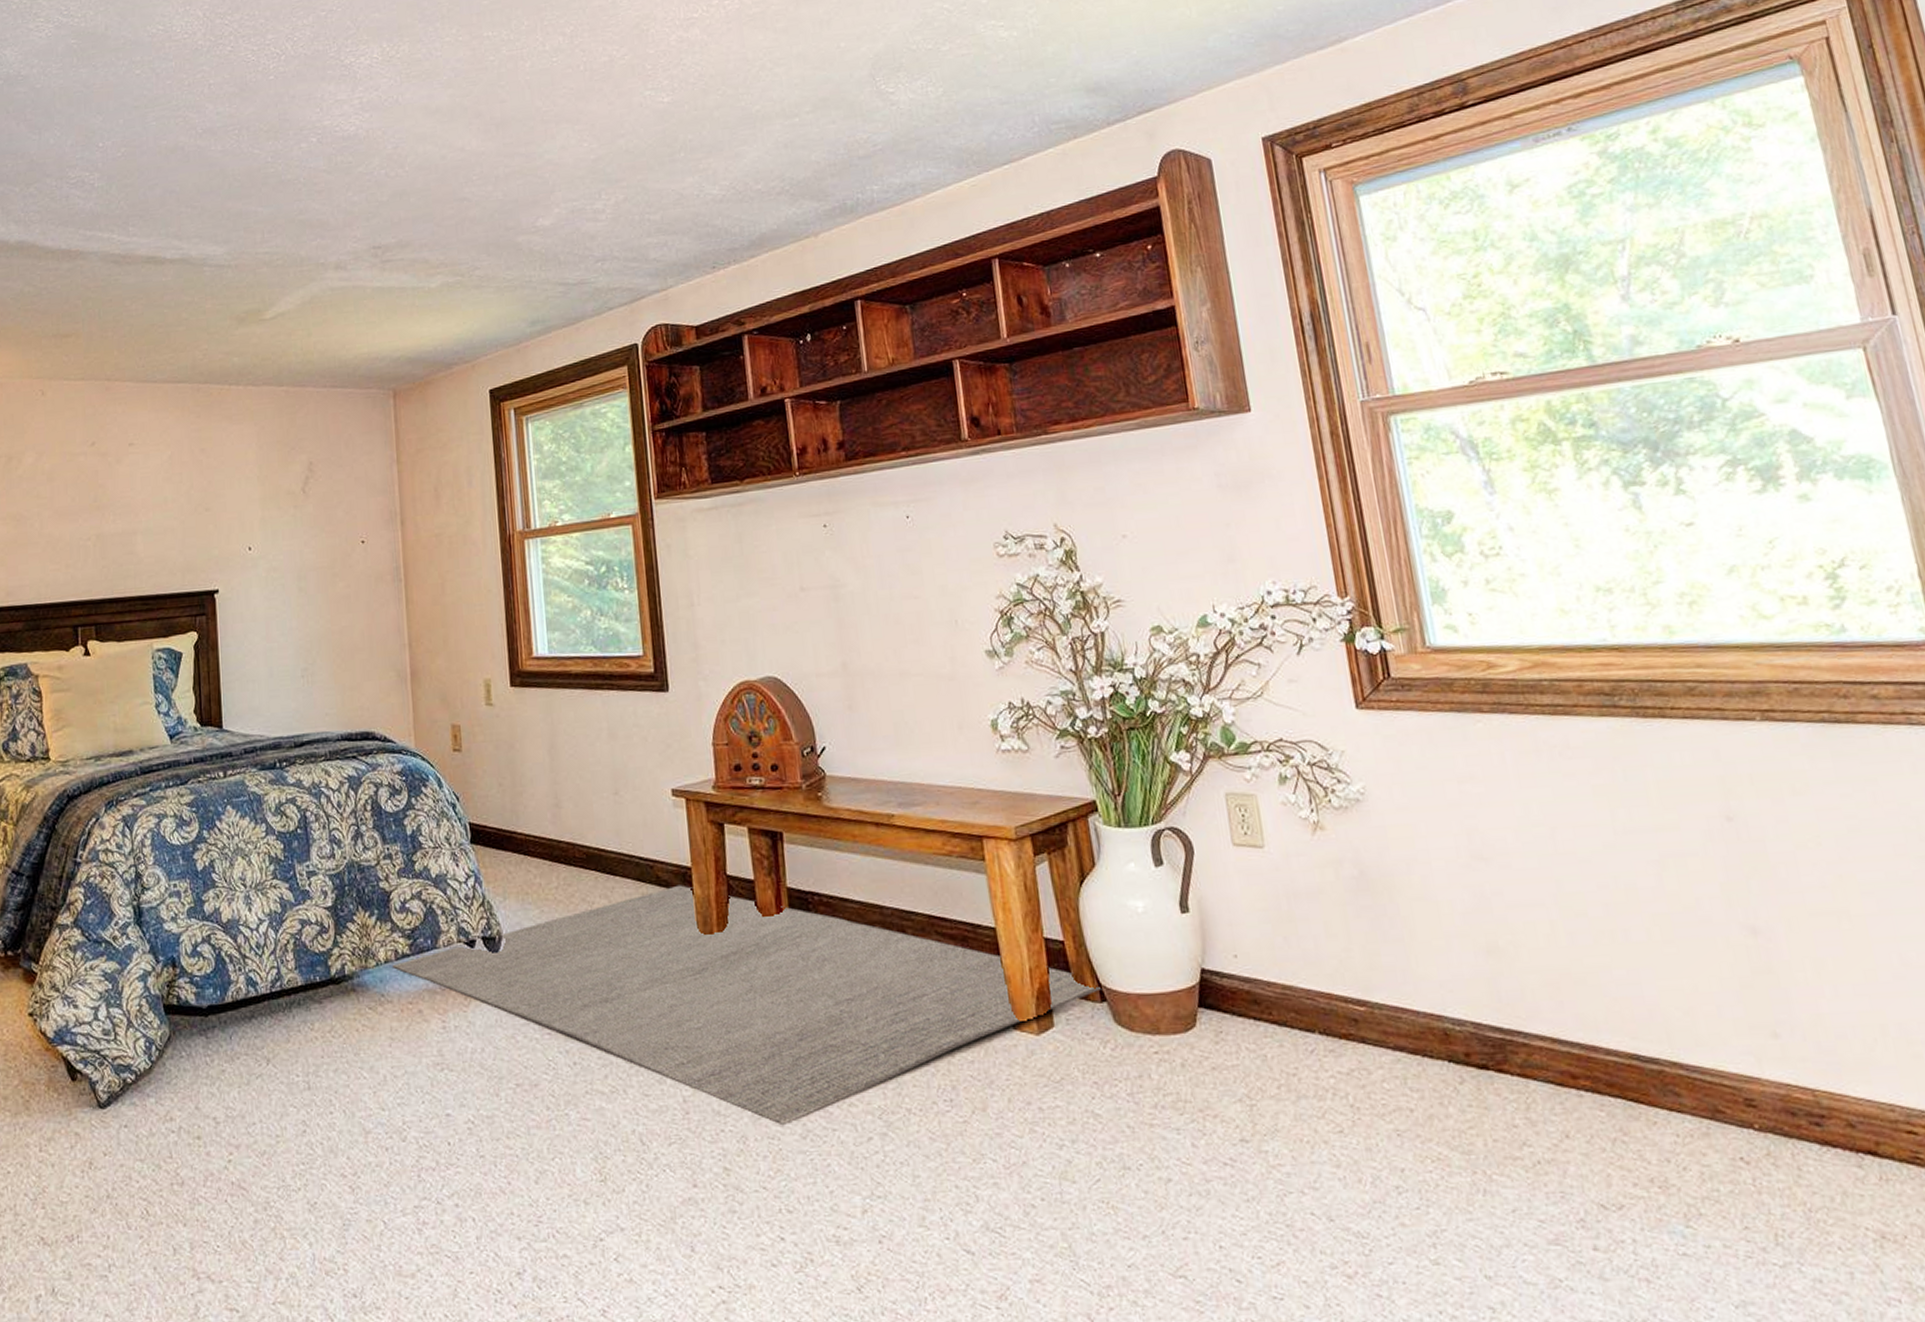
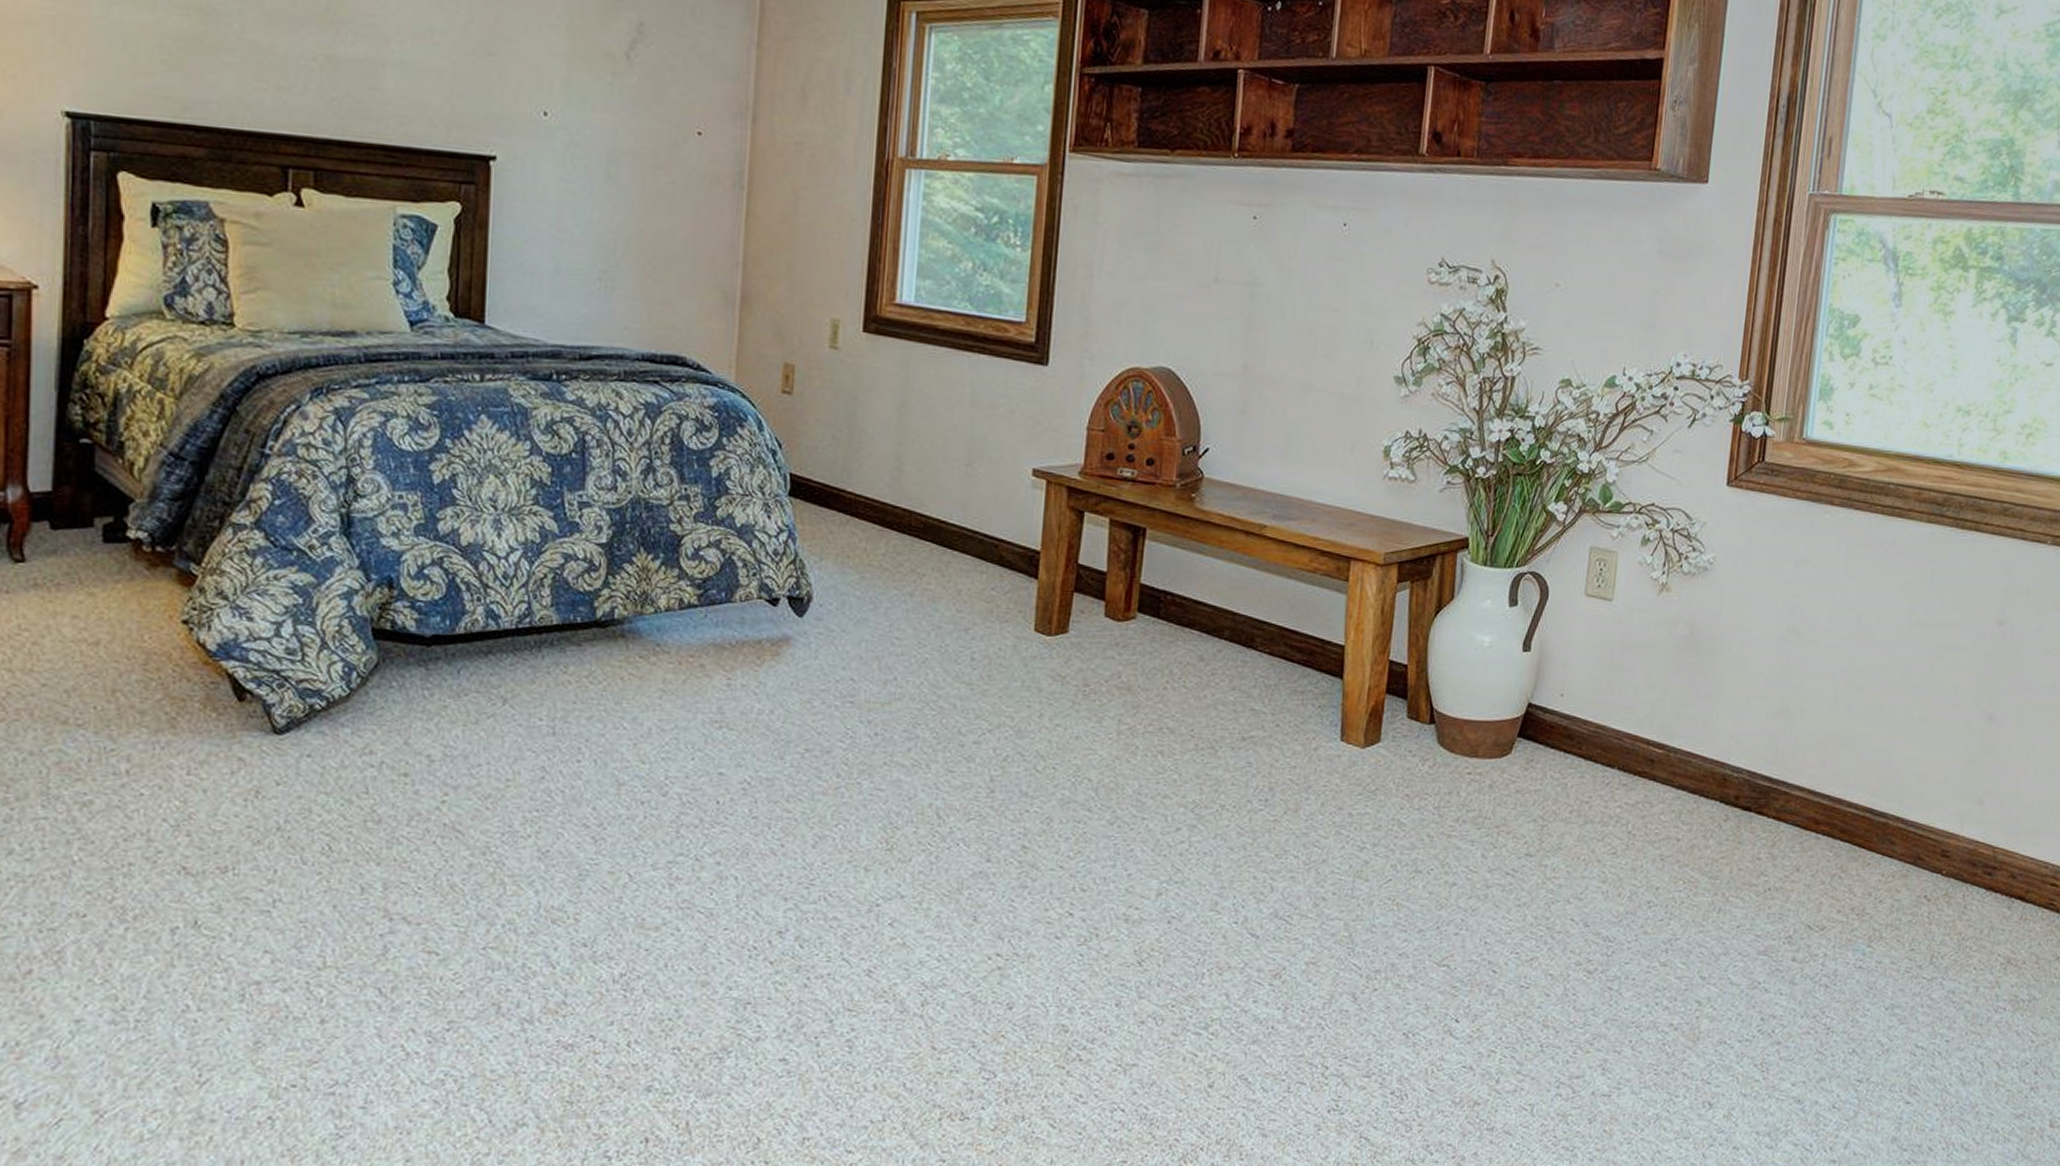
rug: present [392,885,1102,1126] -> none [674,568,1433,811]

